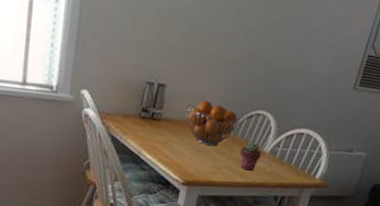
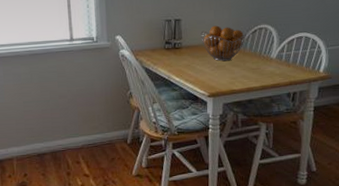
potted succulent: present [240,143,262,171] -> none [252,53,270,76]

